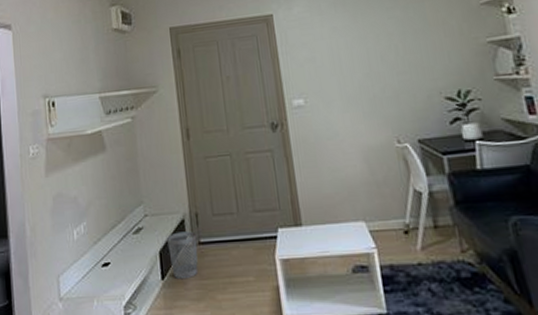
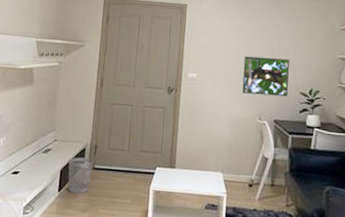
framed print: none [360,57,430,113] -> present [242,56,289,97]

